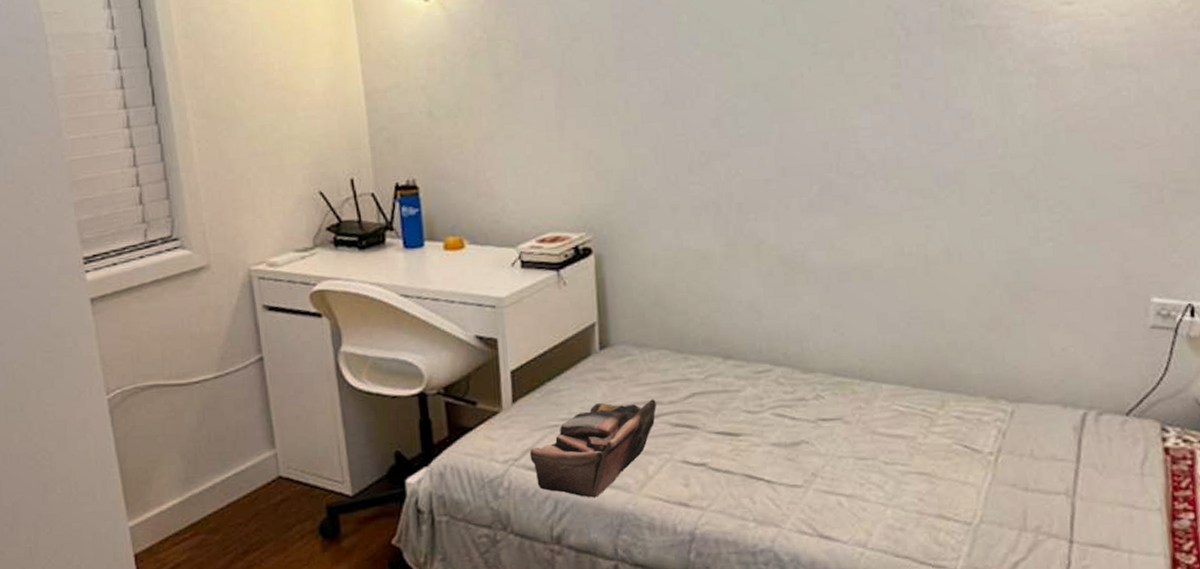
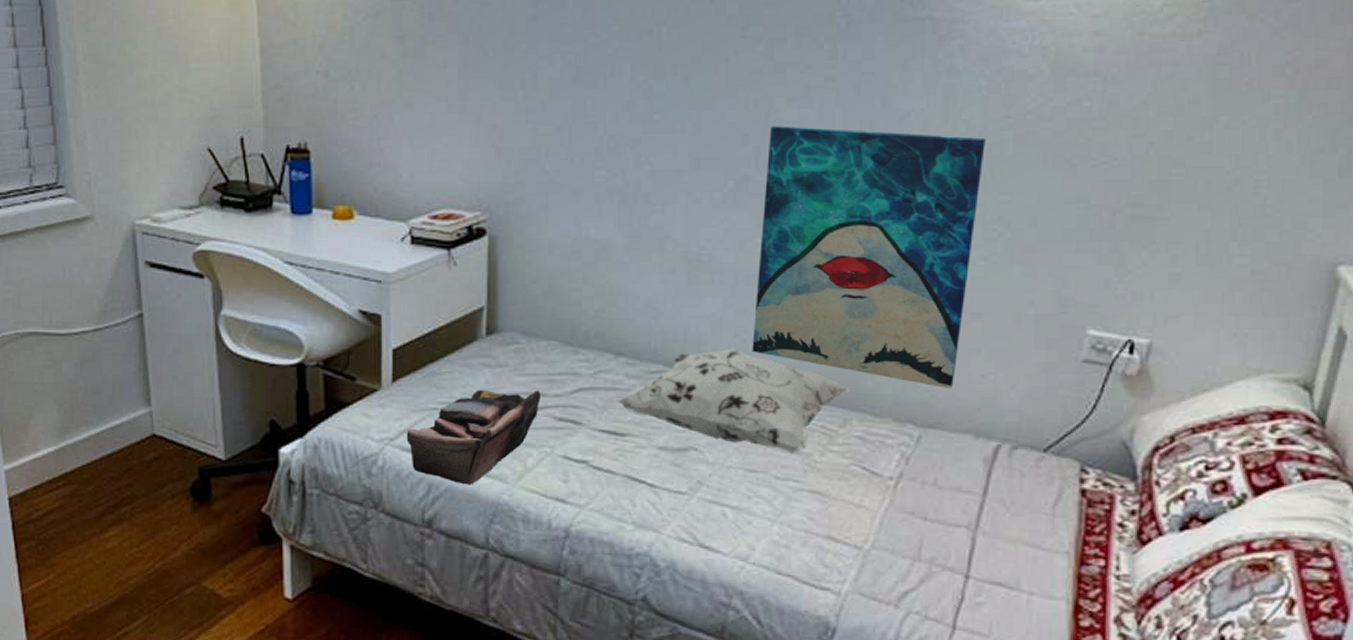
decorative pillow: none [727,342,945,438] -> present [615,348,851,454]
wall art: none [846,129,1041,364] -> present [752,126,985,390]

